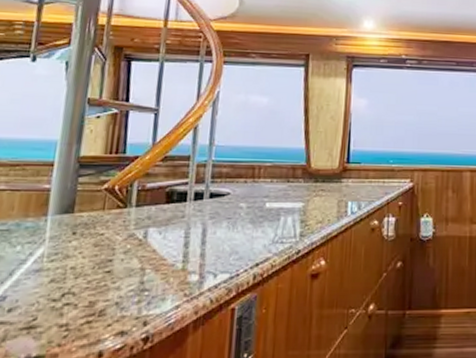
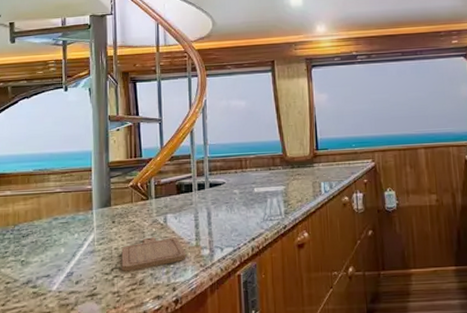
chopping board: none [76,256,168,298] -> present [121,237,187,271]

